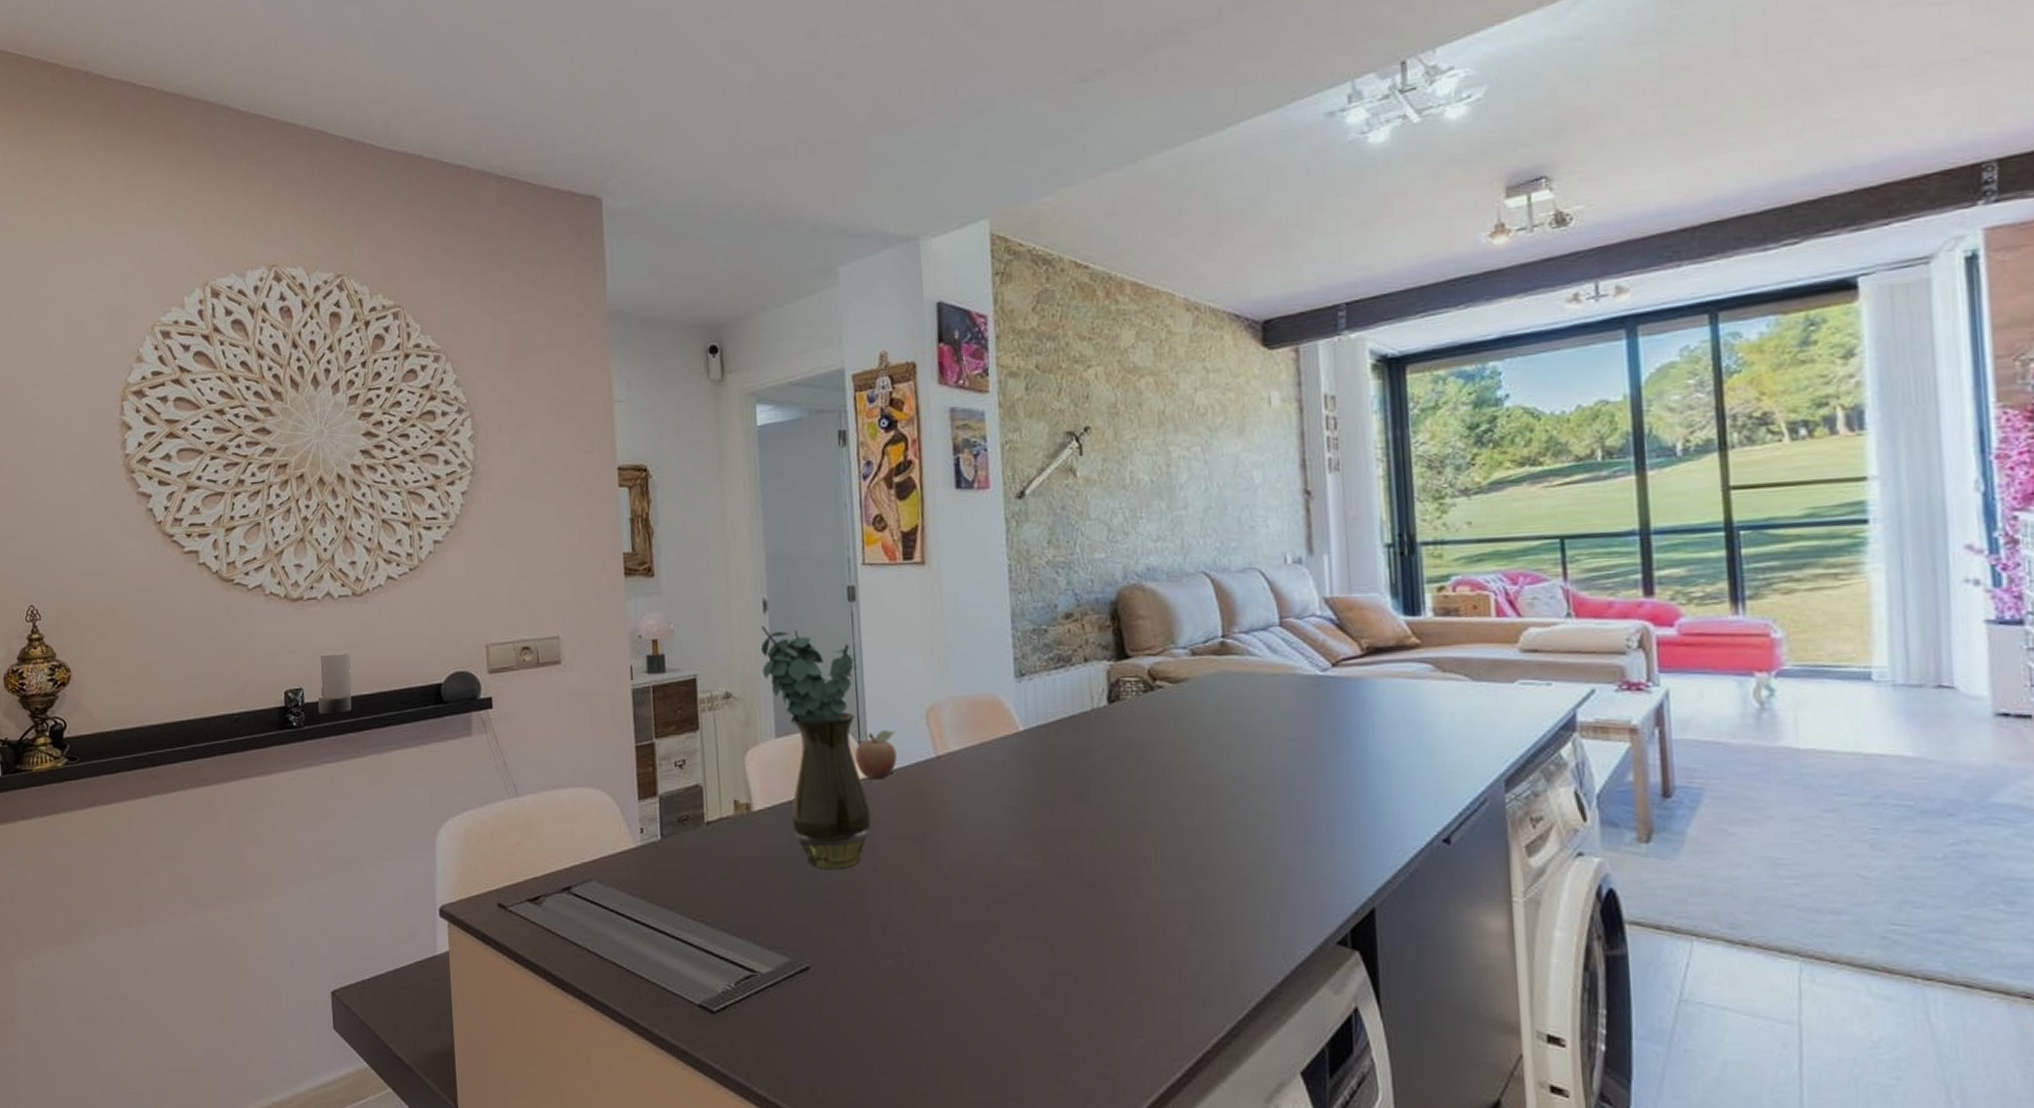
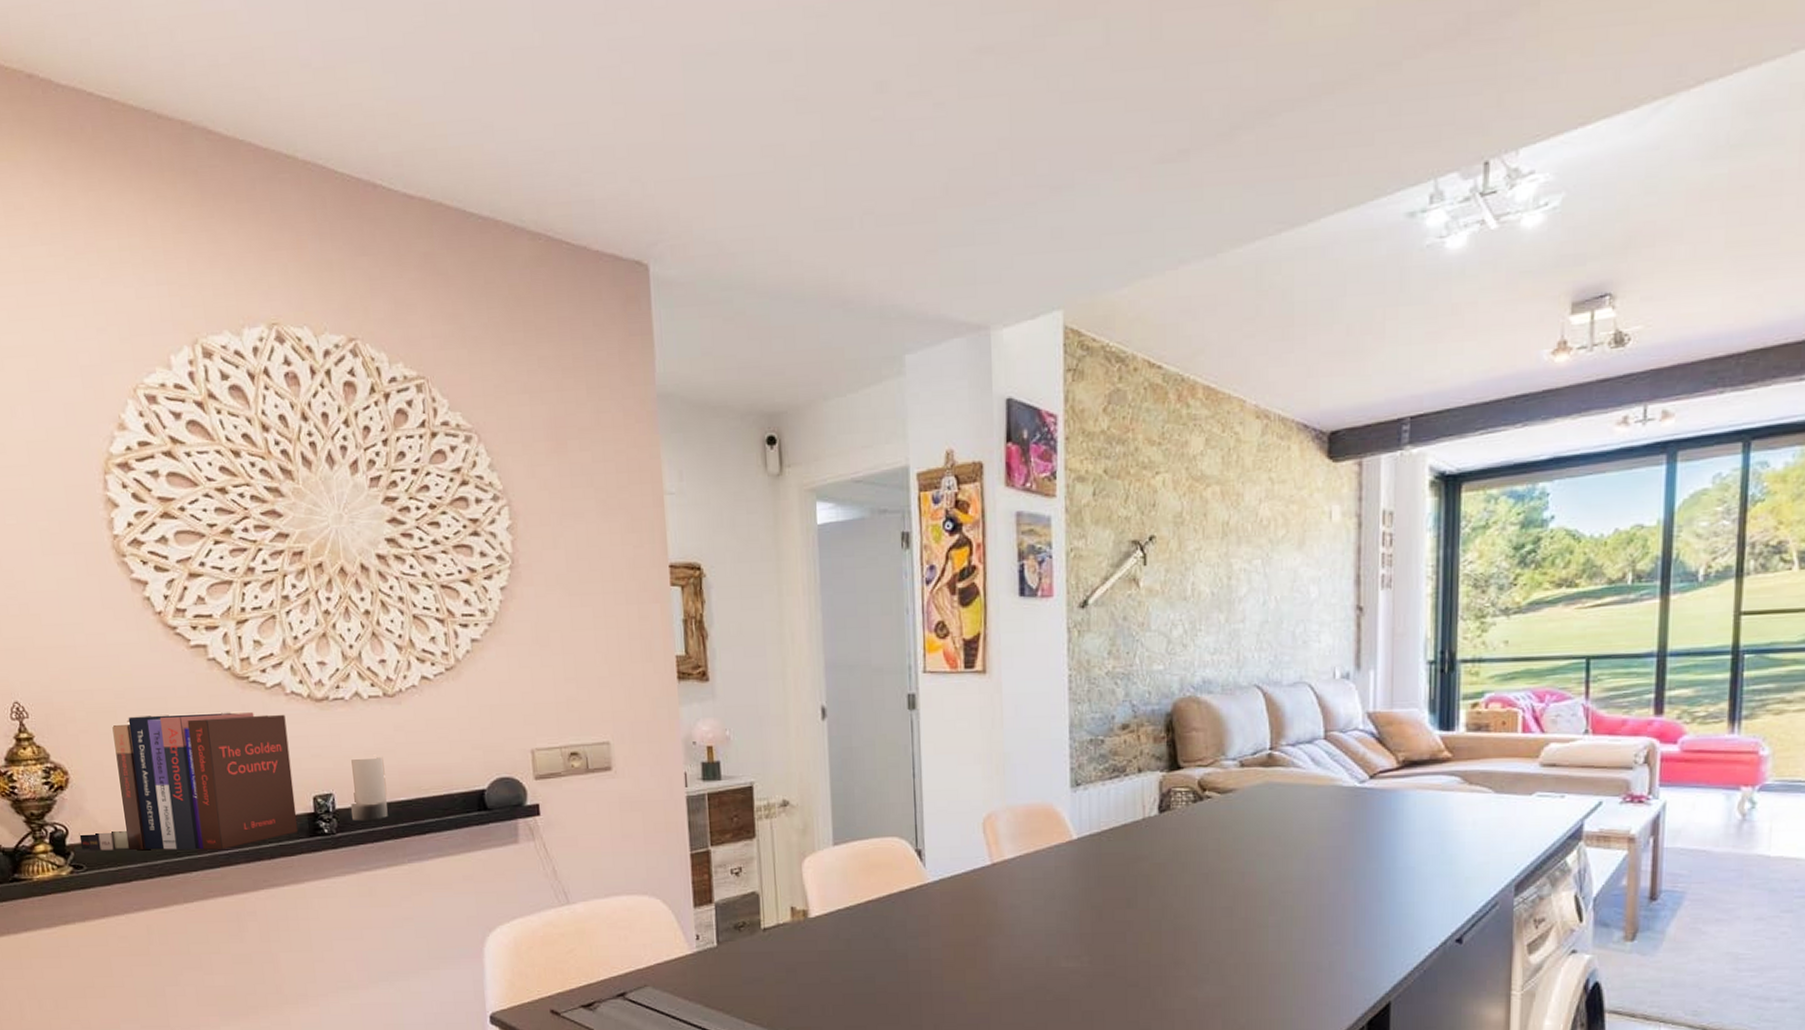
books: none [75,612,270,744] -> present [79,712,298,851]
vase: present [760,626,872,869] -> none [818,733,927,972]
fruit: present [855,730,897,781] -> none [912,838,953,888]

